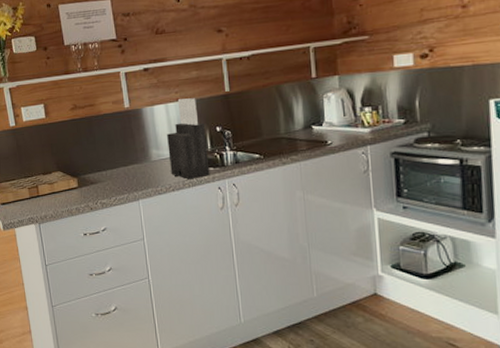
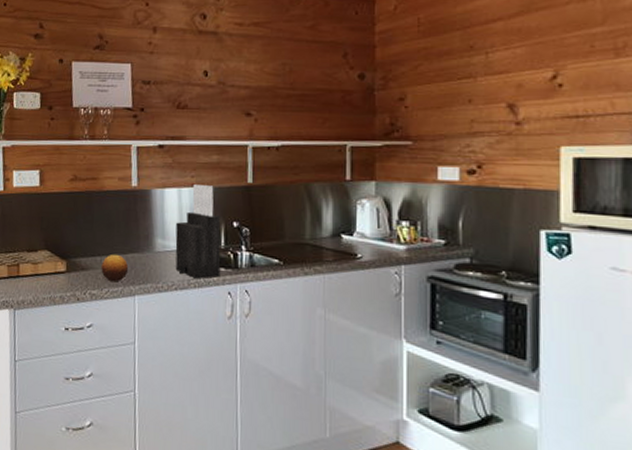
fruit: none [107,167,131,191] -> present [101,254,129,282]

